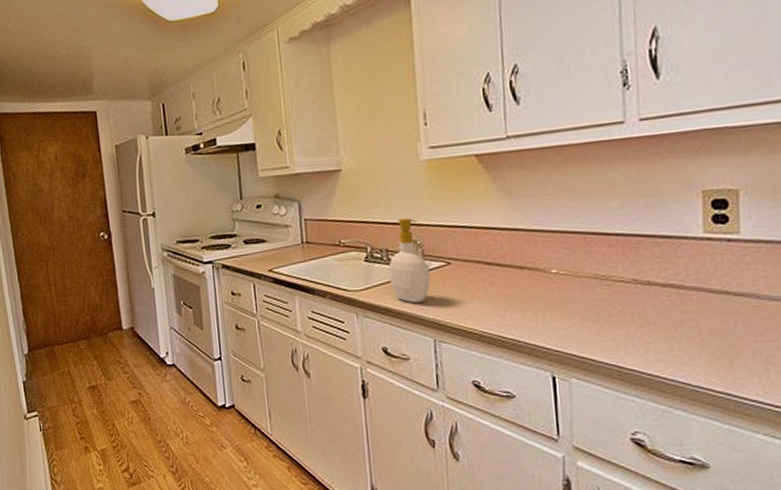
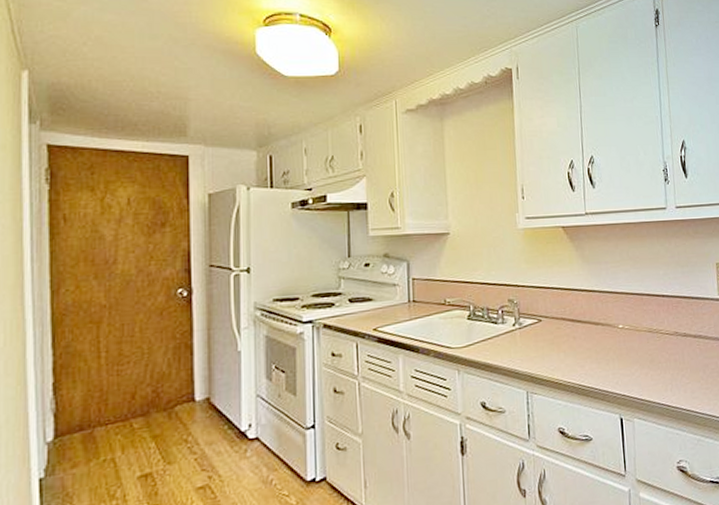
soap bottle: present [388,217,430,304] -> none [488,279,524,358]

